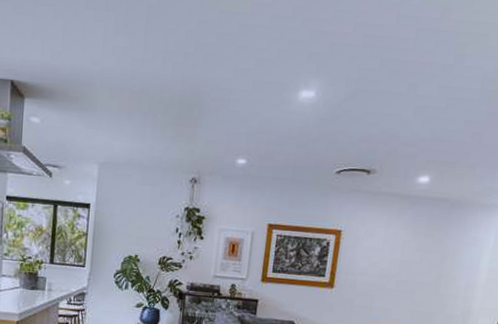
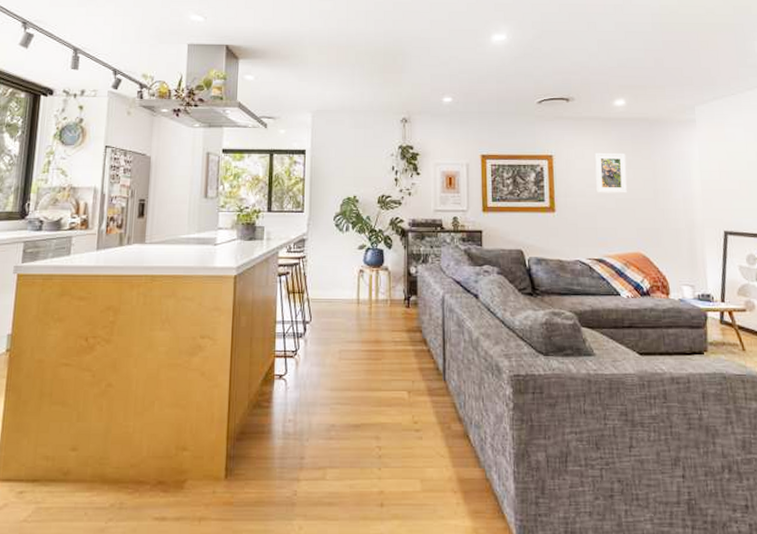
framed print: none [379,231,418,276] -> present [595,152,627,193]

